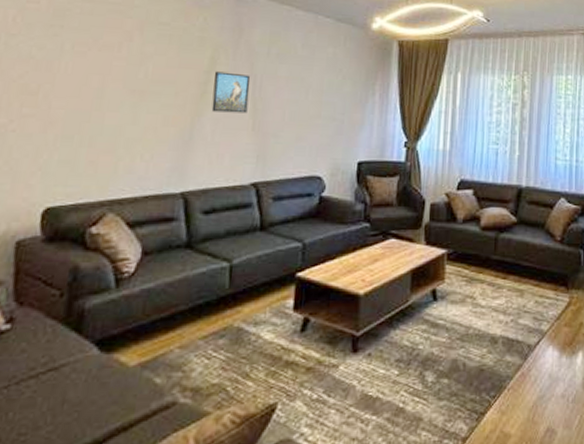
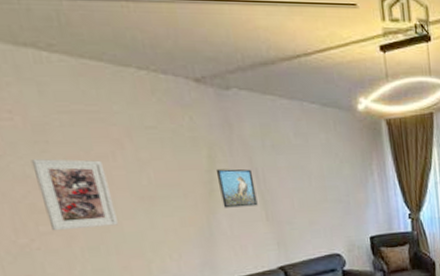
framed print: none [34,42,107,116] -> present [31,159,118,231]

